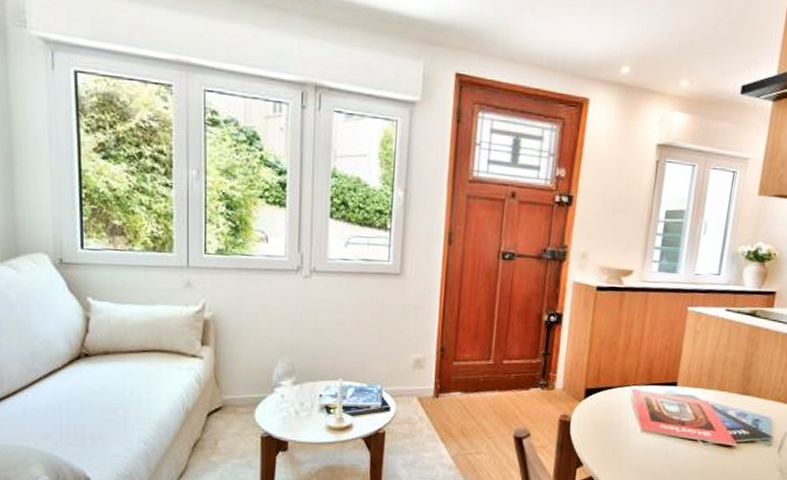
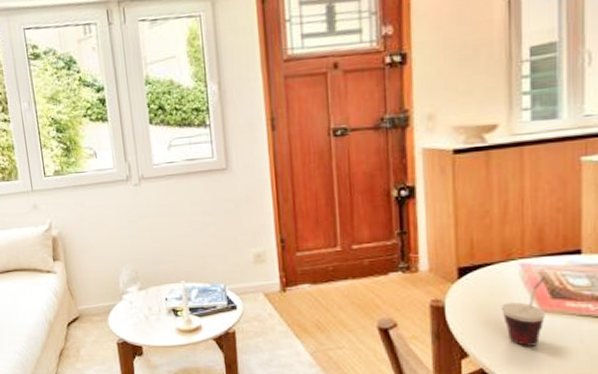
cup: none [613,402,649,459] -> present [501,276,545,346]

